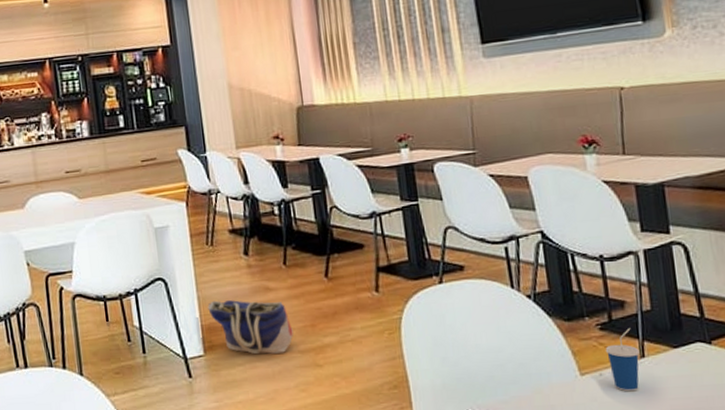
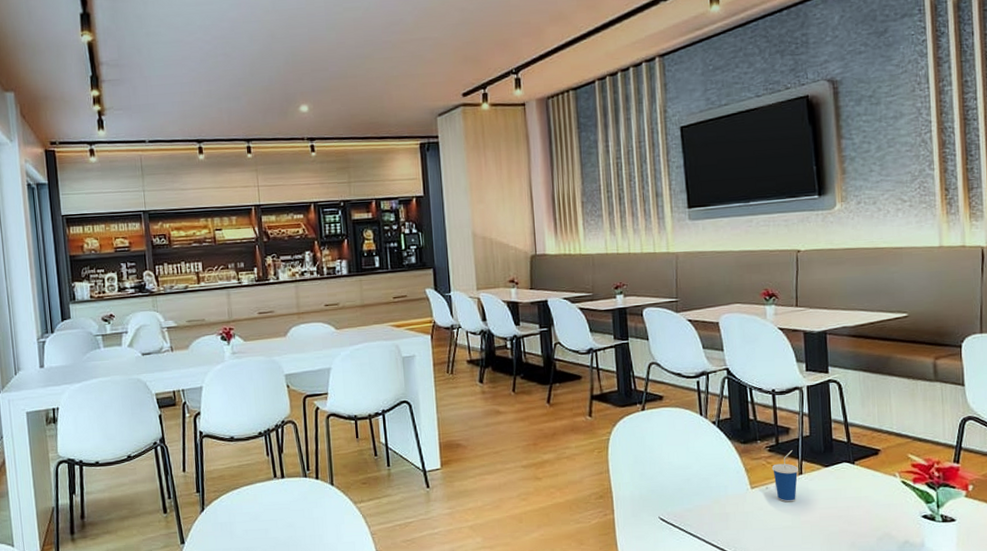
tote bag: present [208,299,293,354] -> none [446,421,518,468]

